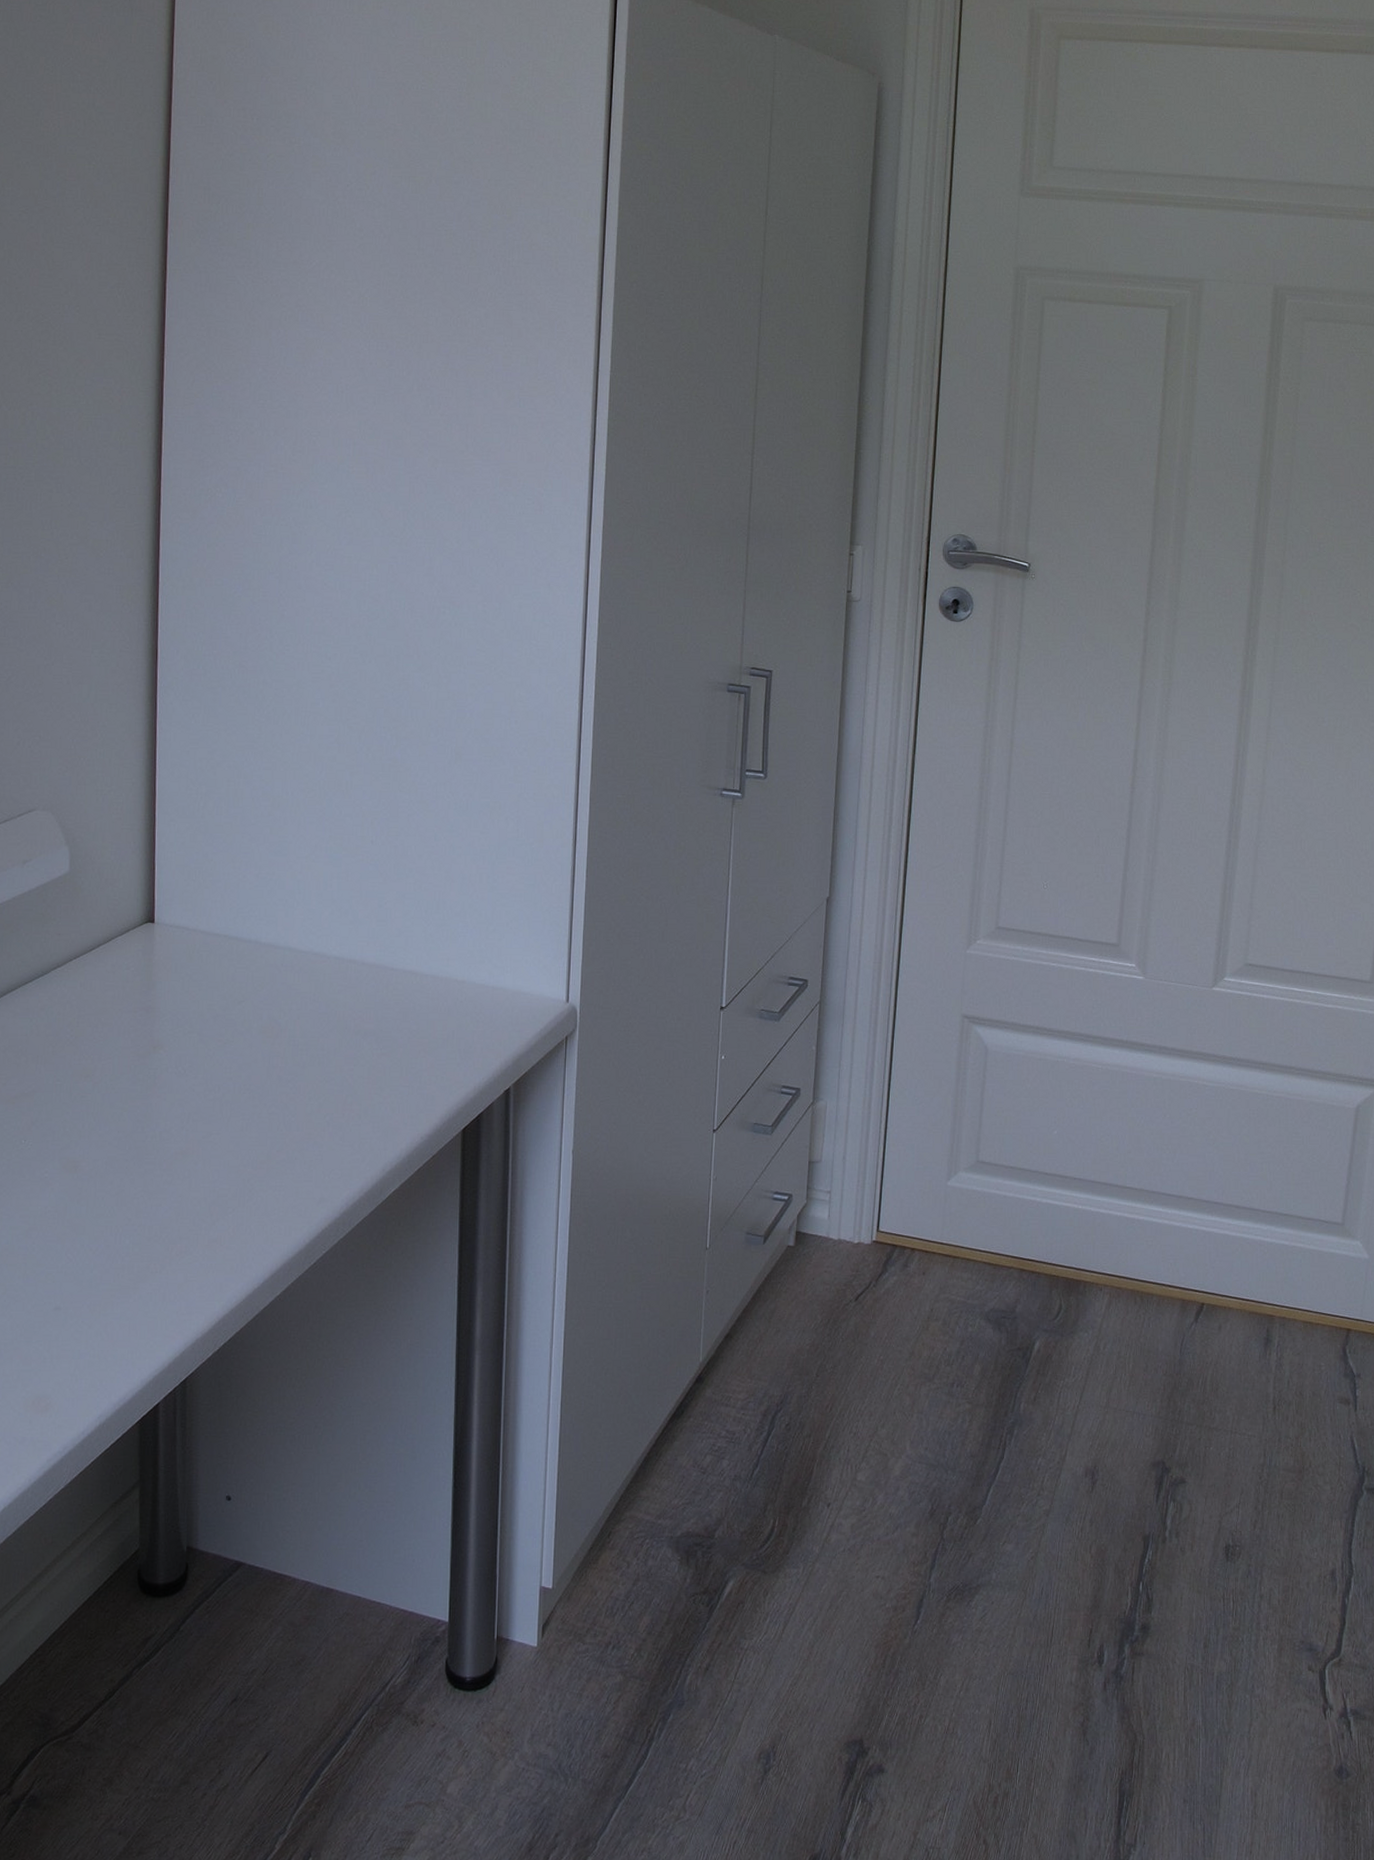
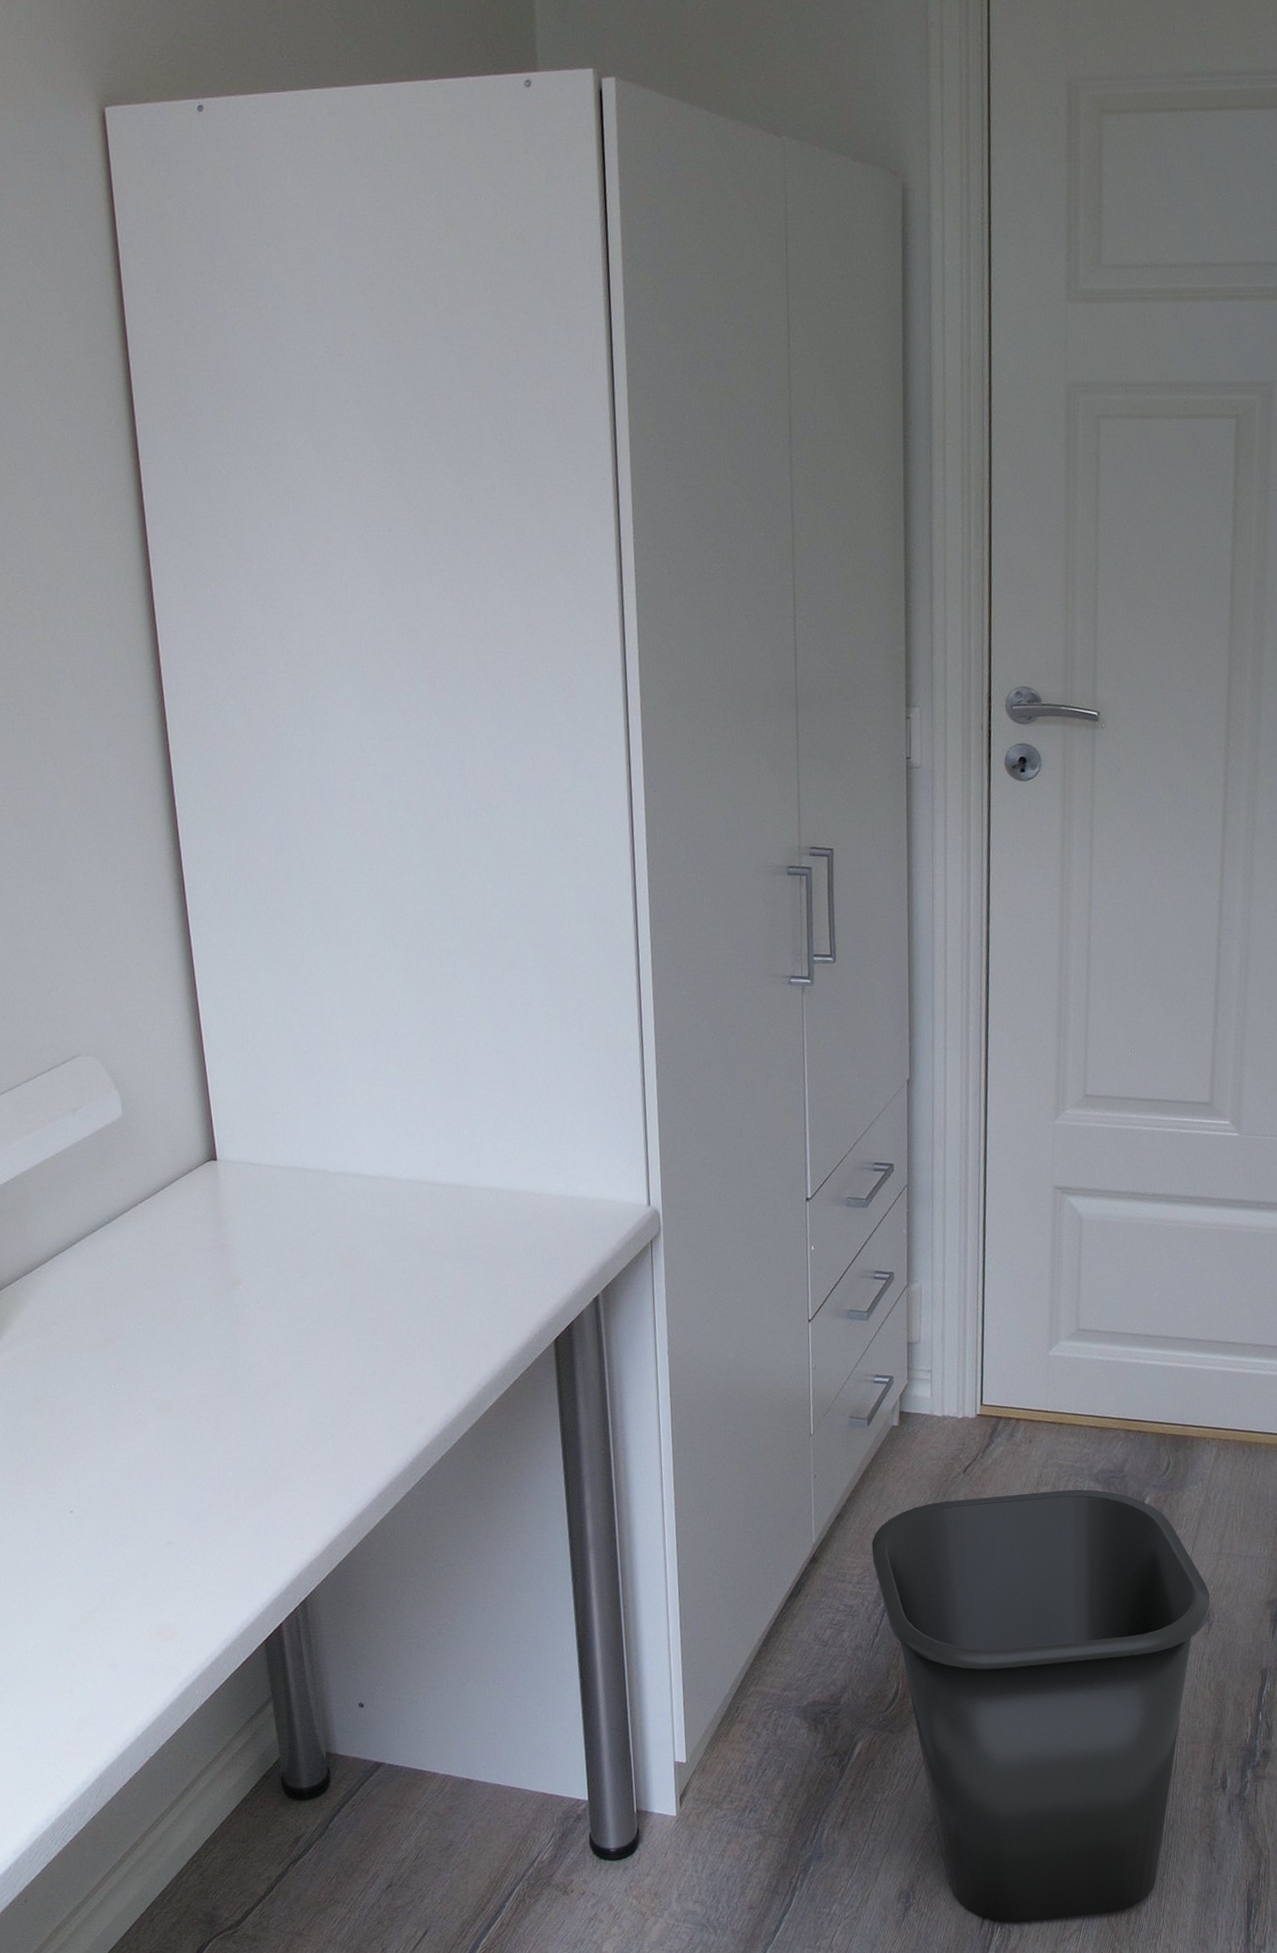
waste bin: none [758,1327,1096,1796] -> present [871,1489,1210,1923]

